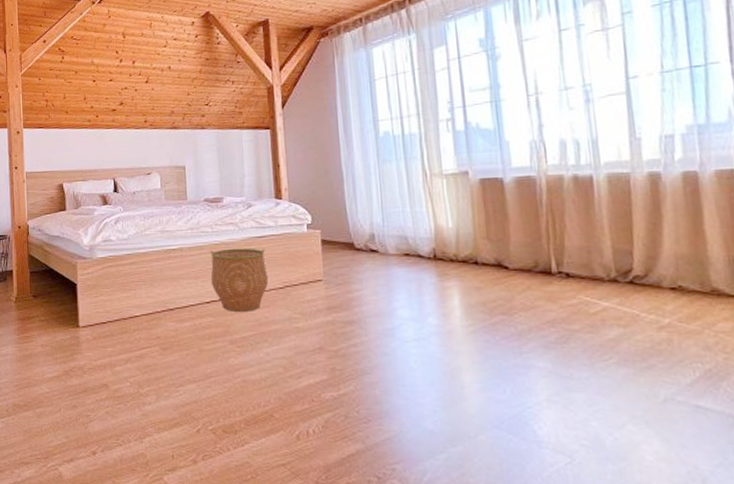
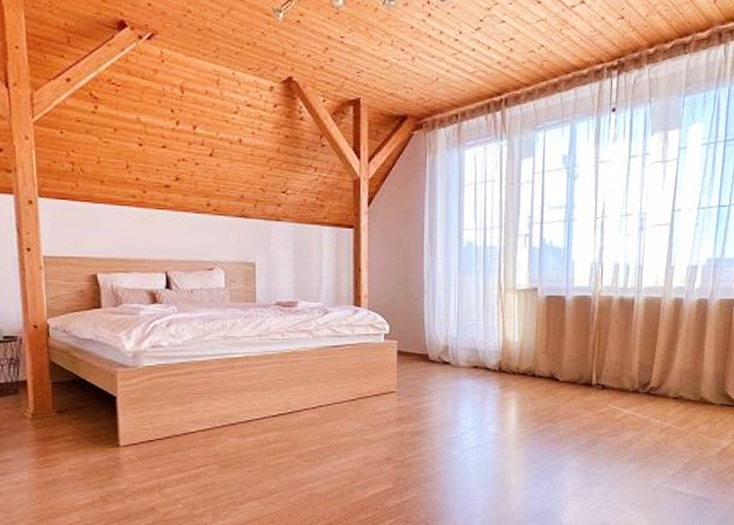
basket: present [210,248,269,311] -> none [279,358,341,425]

